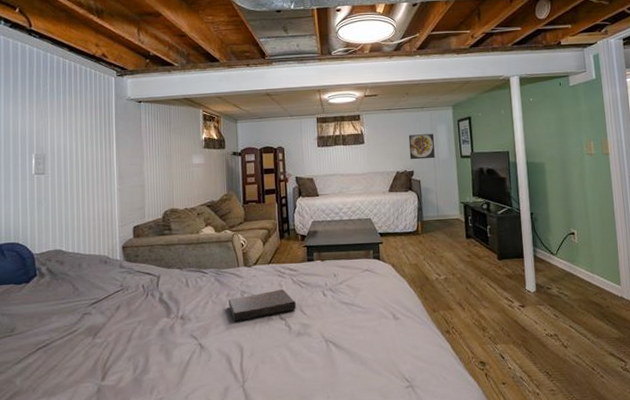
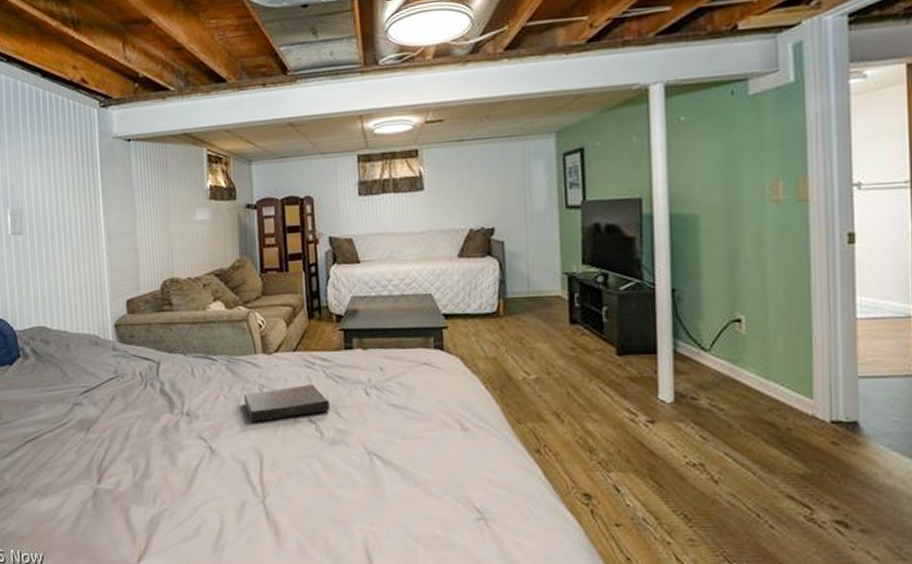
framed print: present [408,134,435,160] -> none [488,174,527,213]

